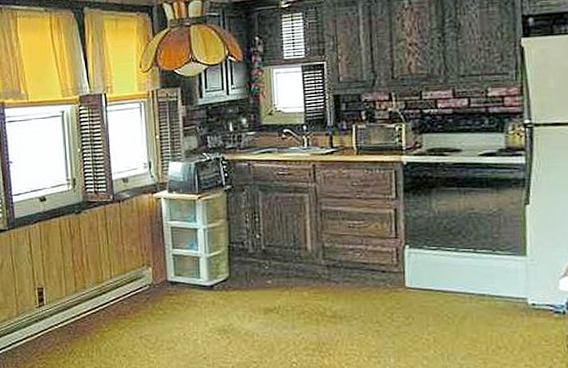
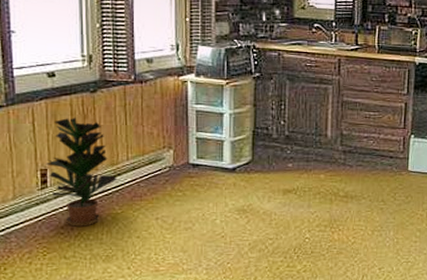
potted plant: none [42,238,103,344] -> present [46,117,117,227]

